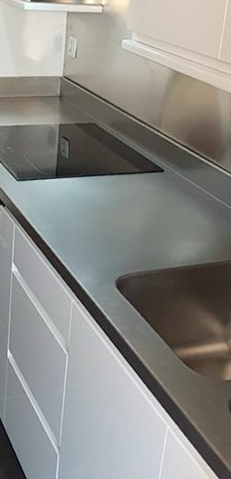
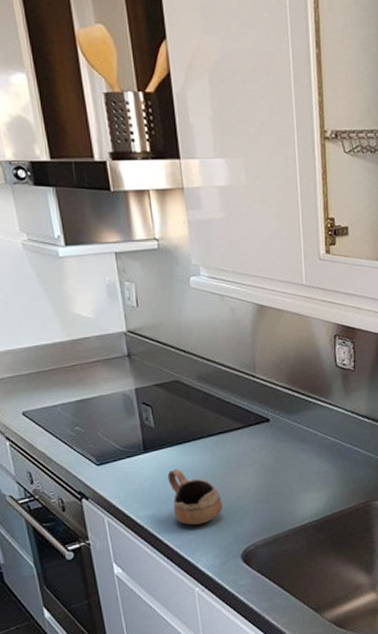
cup: none [68,196,110,247] -> present [167,469,223,526]

